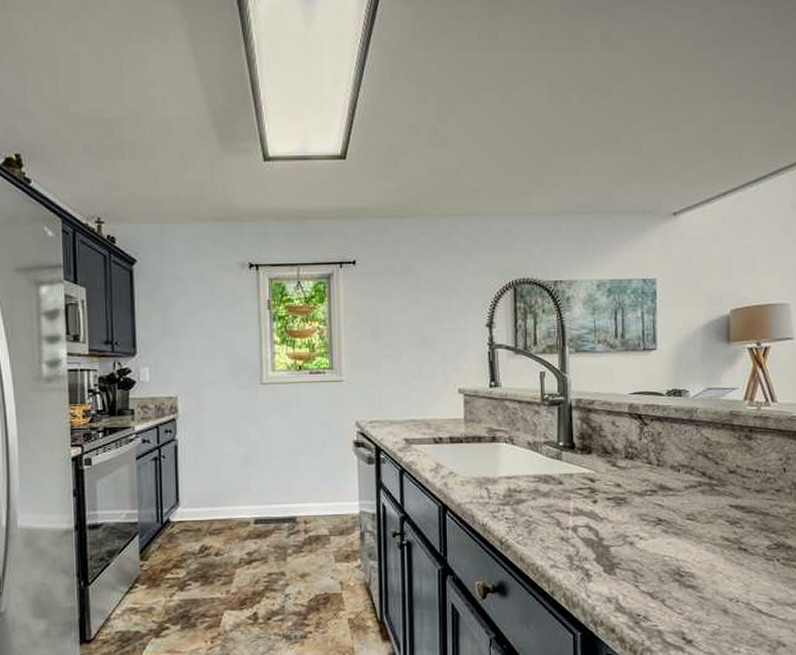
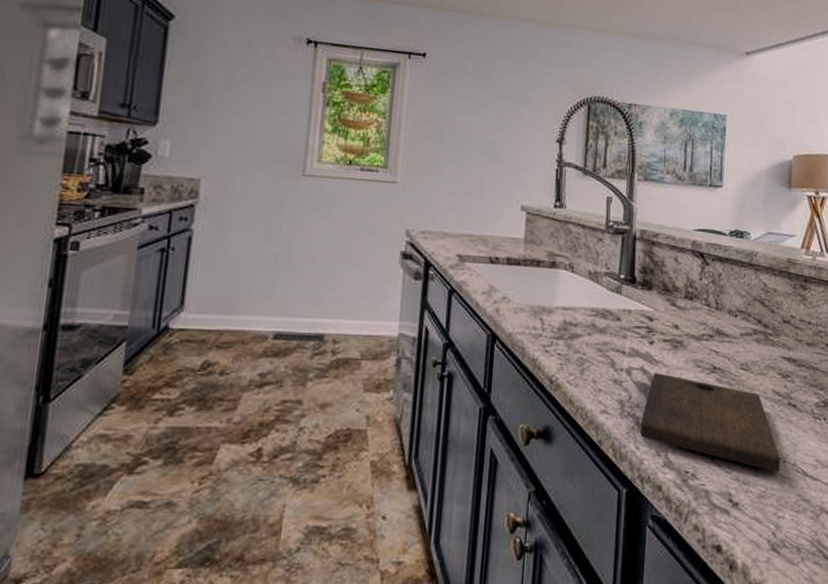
cutting board: none [590,528,733,612] -> present [640,373,781,472]

